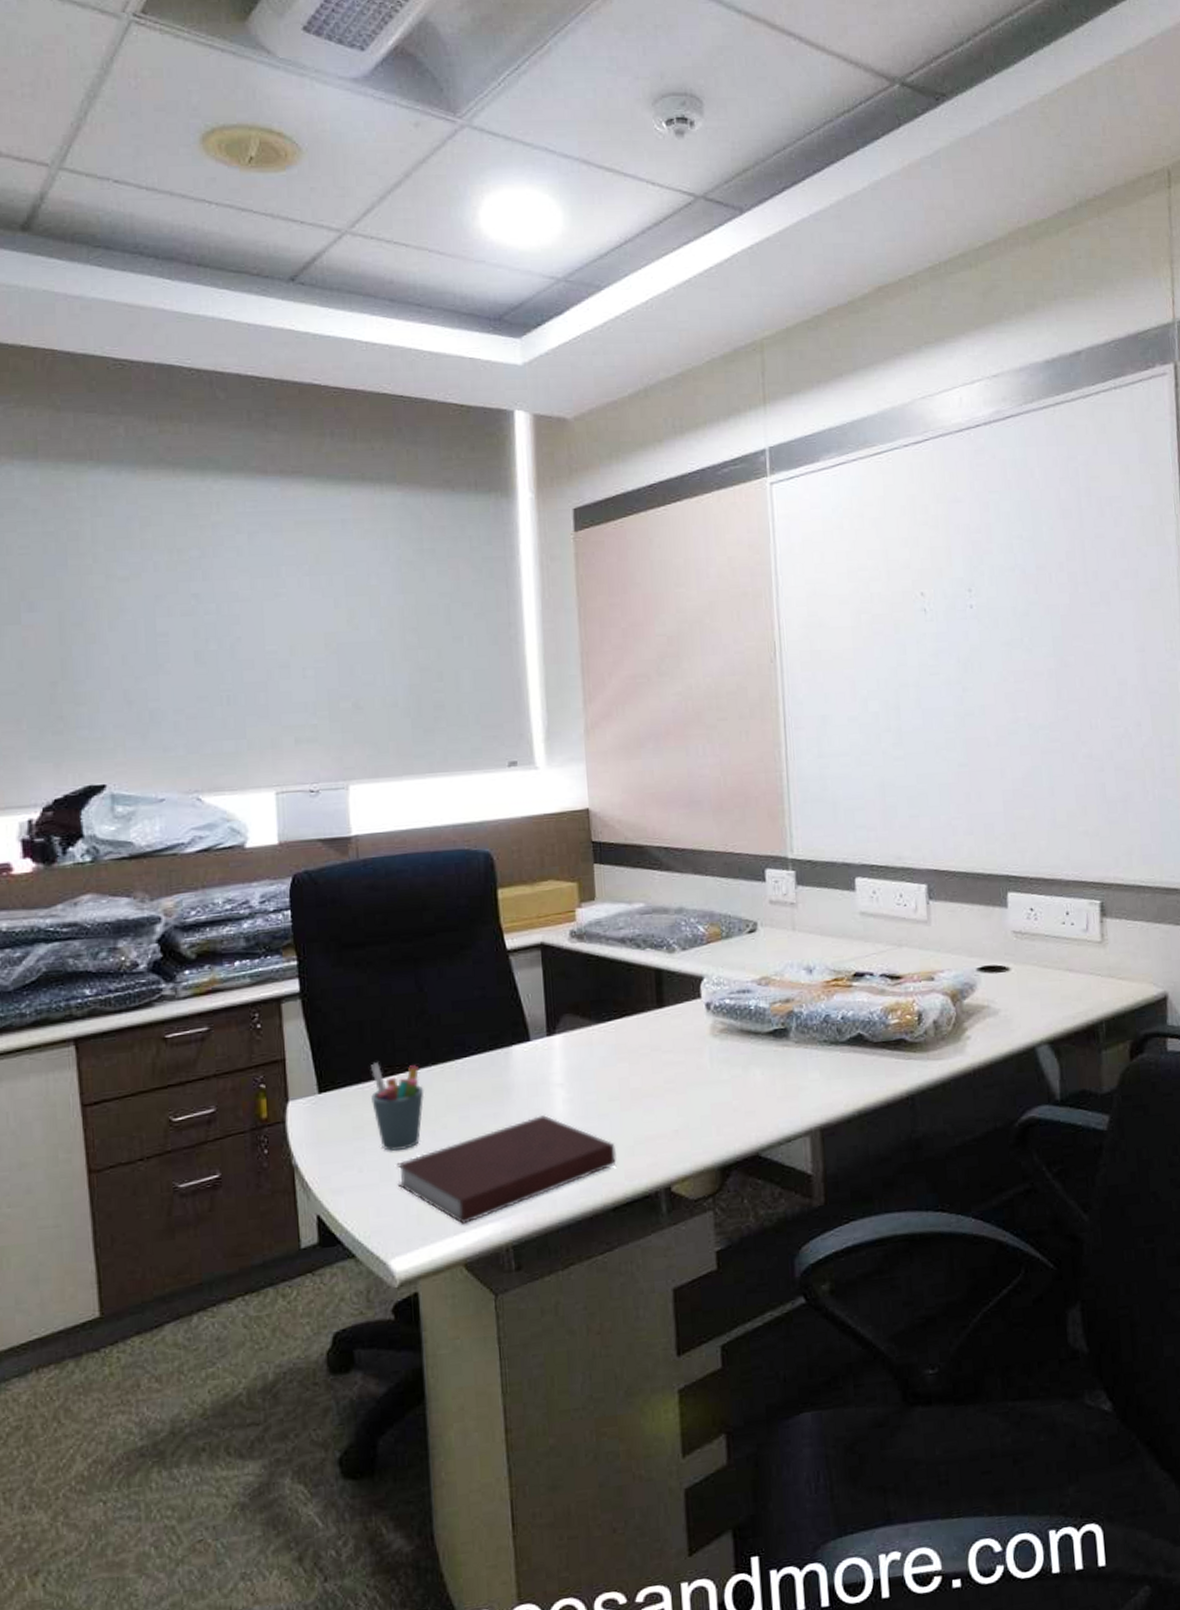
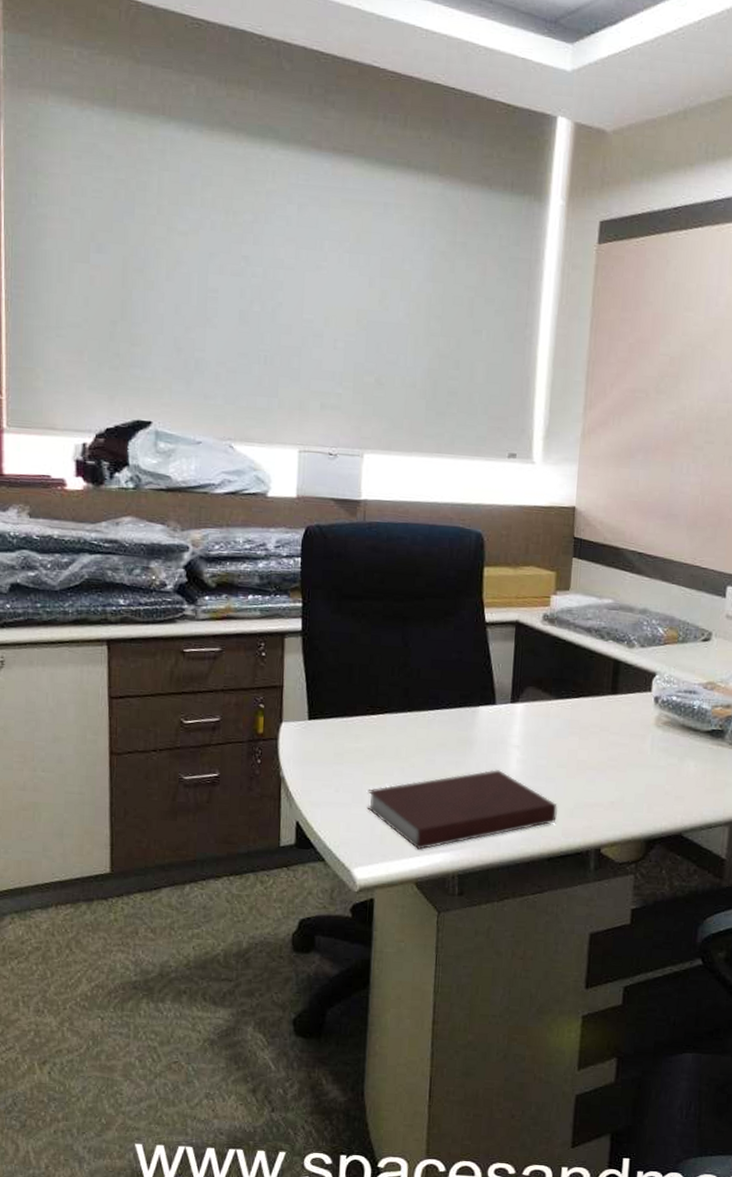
pen holder: present [371,1063,425,1152] -> none [353,702,399,779]

